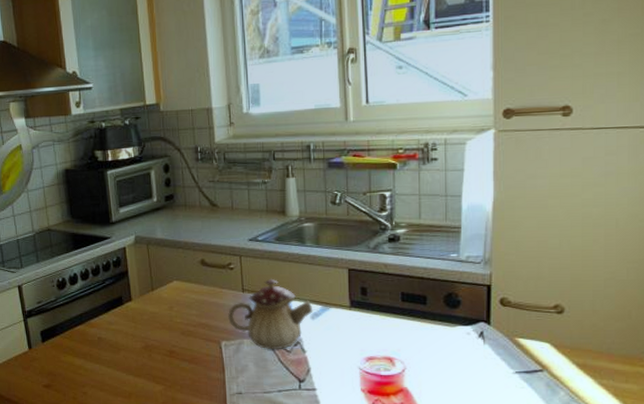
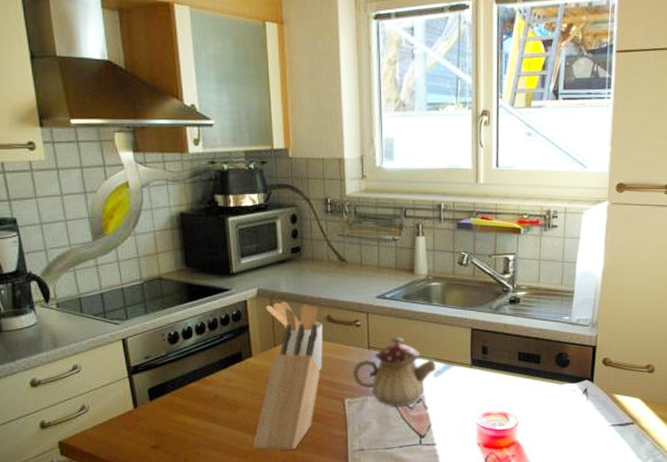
knife block: none [135,268,197,392] -> present [253,324,321,450]
utensil holder: none [144,247,199,314] -> present [266,301,323,371]

